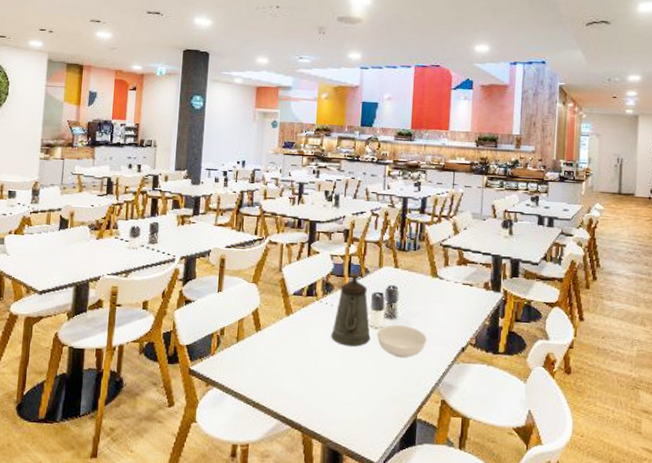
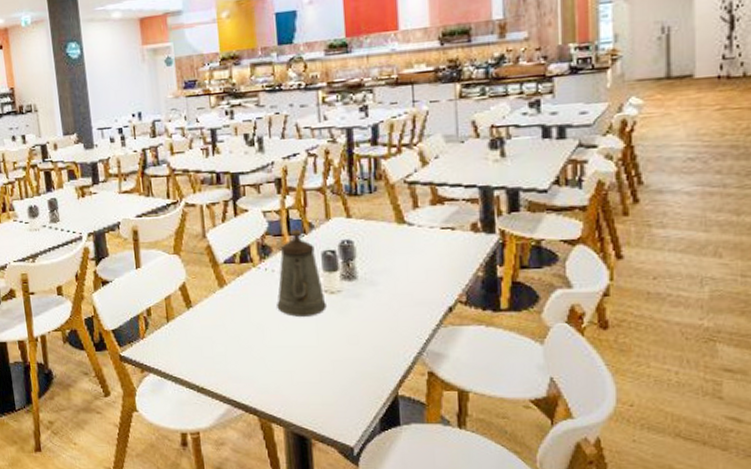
bowl: present [376,325,428,358] -> none [333,287,401,326]

